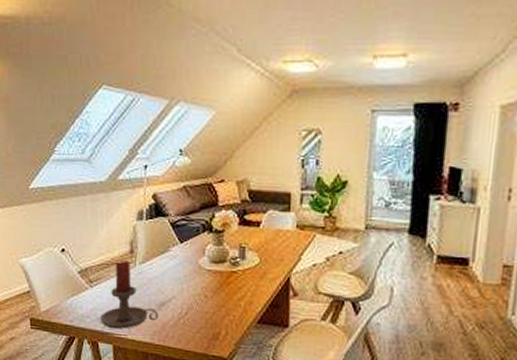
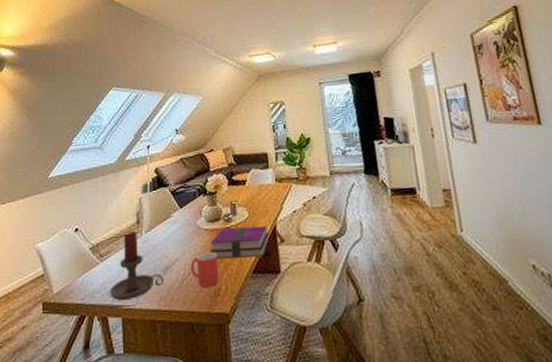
mug: none [188,293,220,329] -> present [190,251,219,287]
hardback book: none [211,272,281,307] -> present [209,225,270,259]

